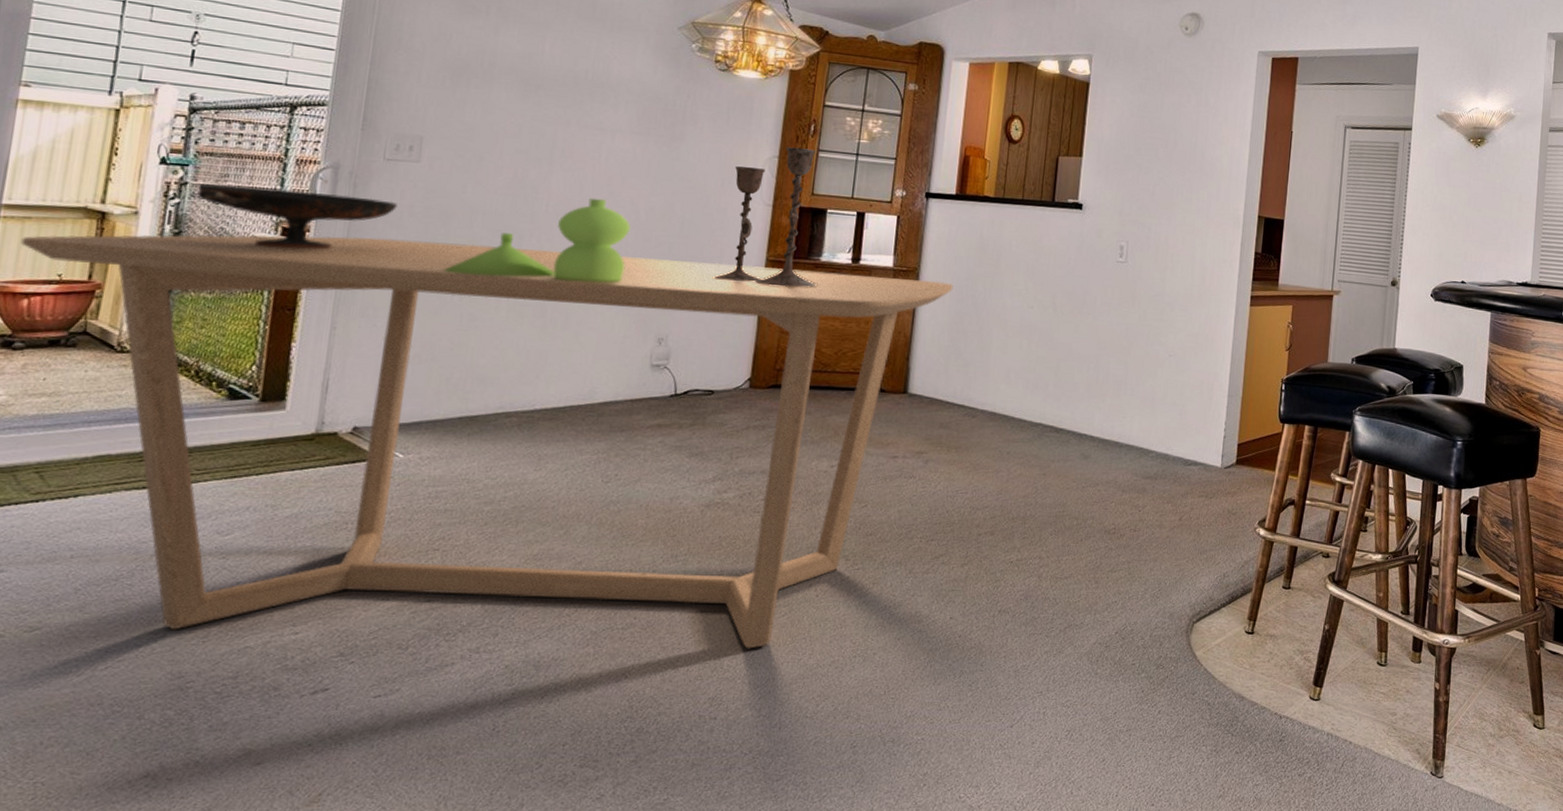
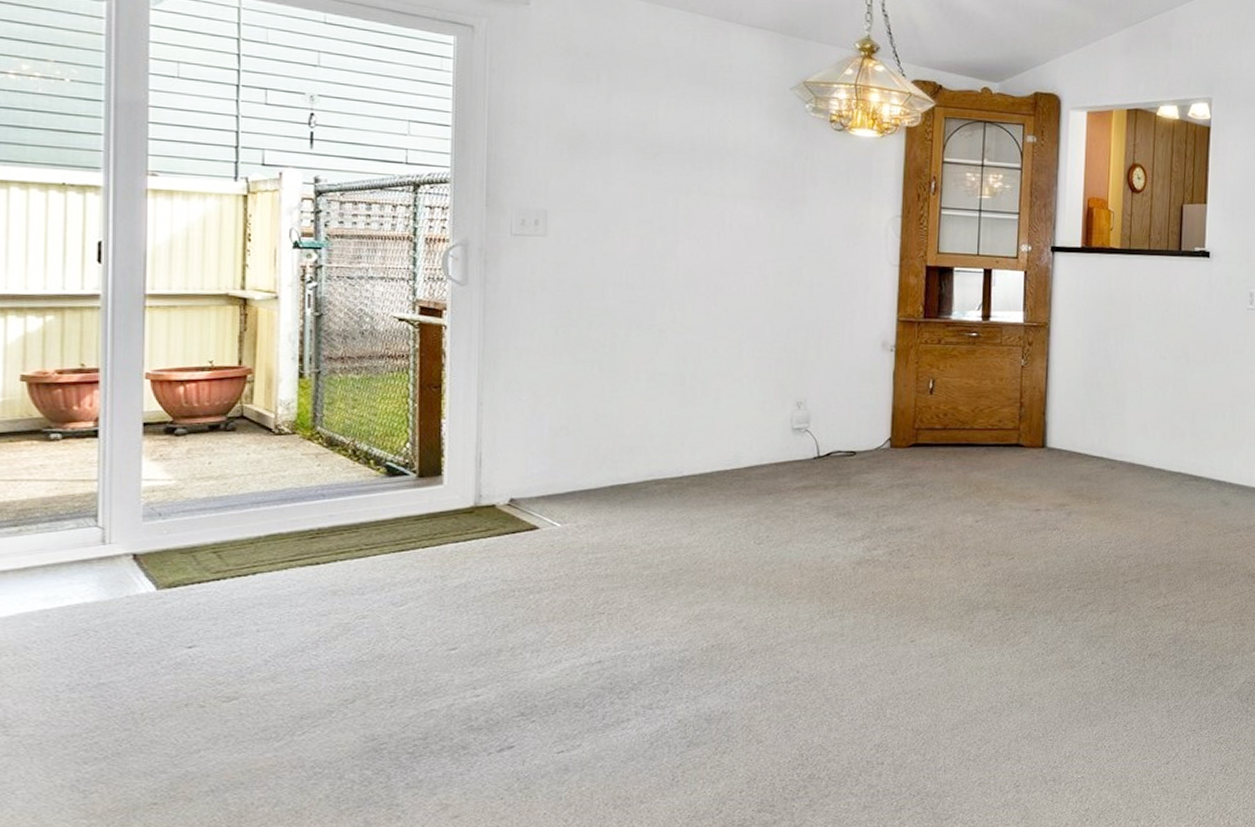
dining table: present [21,234,954,649] -> none [169,313,1085,698]
decorative bowl: present [197,183,397,249] -> none [332,265,529,327]
vase: present [442,197,631,283] -> none [580,265,760,349]
candlestick: present [712,147,817,288] -> none [845,206,949,347]

